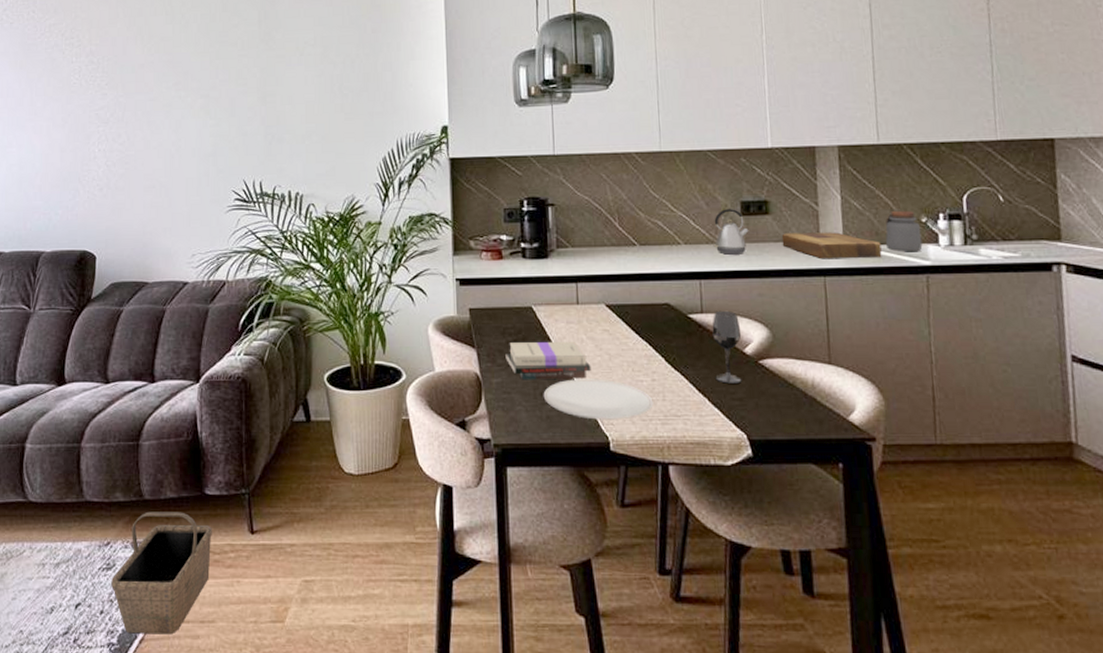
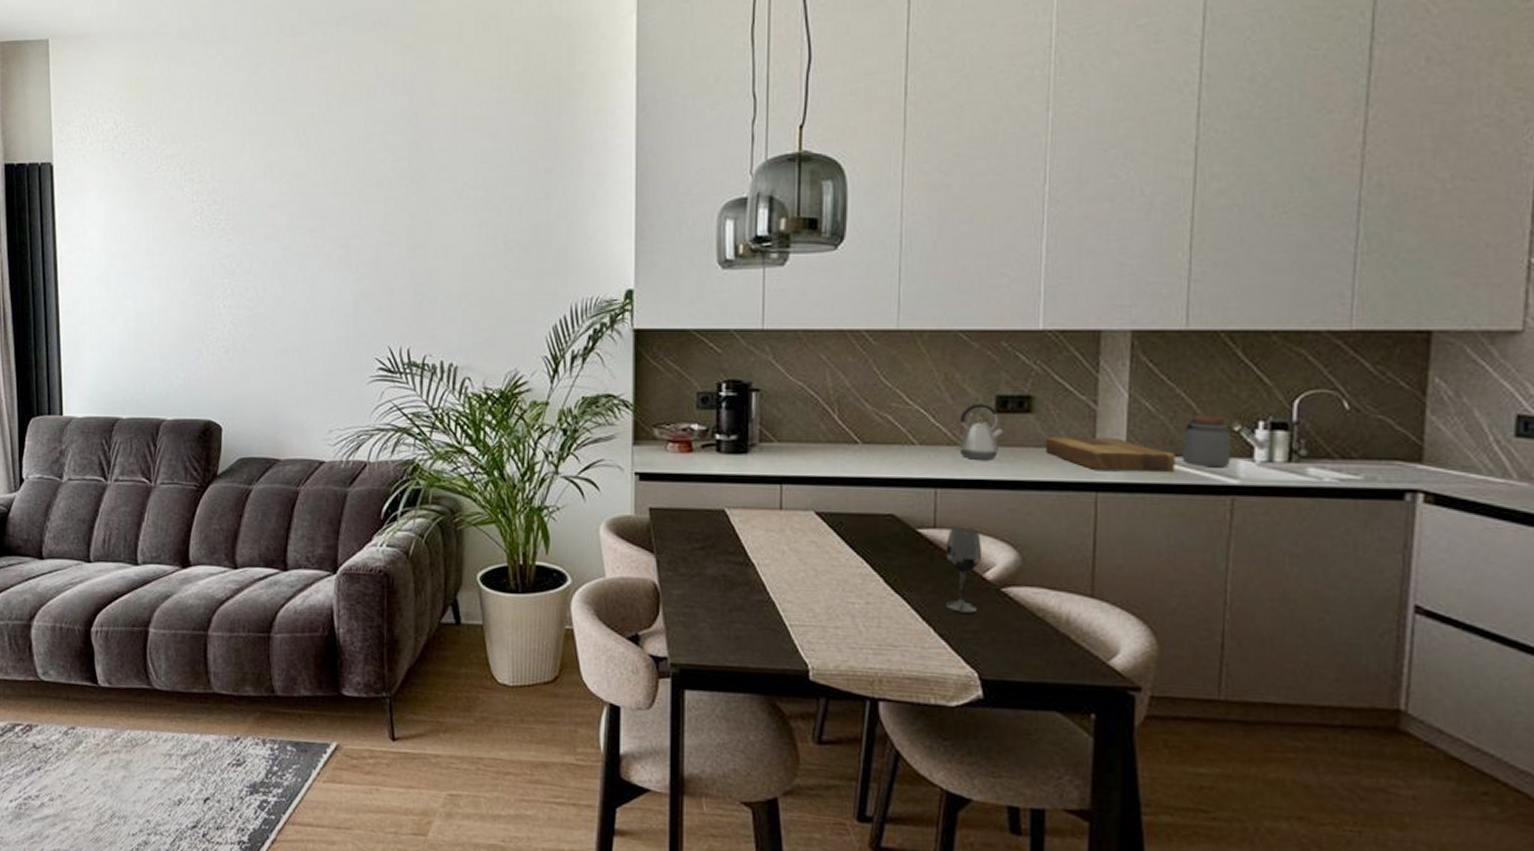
basket: present [111,511,212,635] -> none [241,708,350,838]
books: present [505,341,591,380] -> none [690,550,793,596]
plate: present [543,379,654,420] -> none [732,596,866,646]

